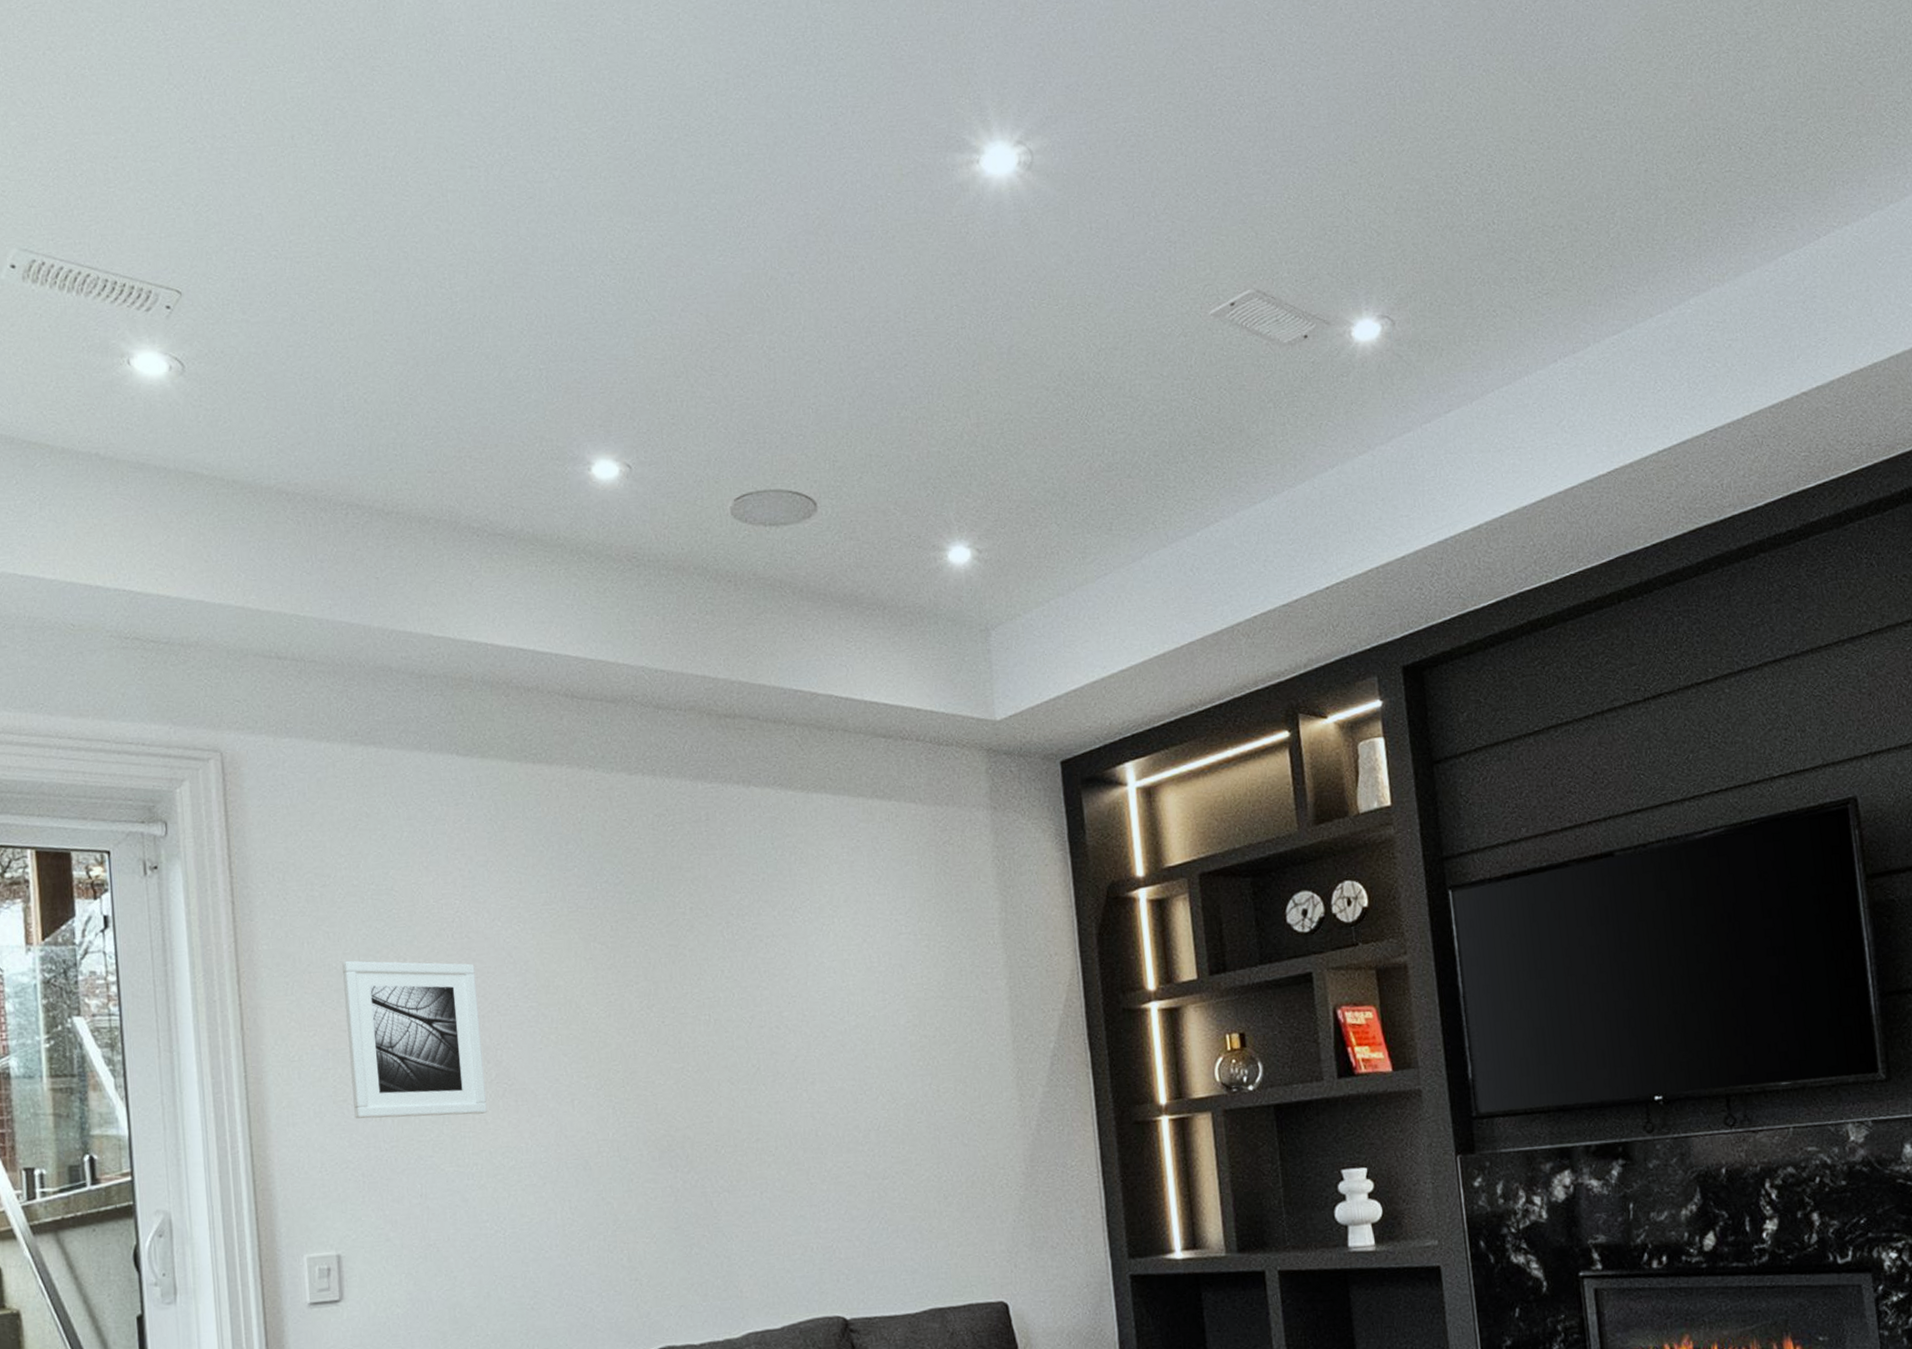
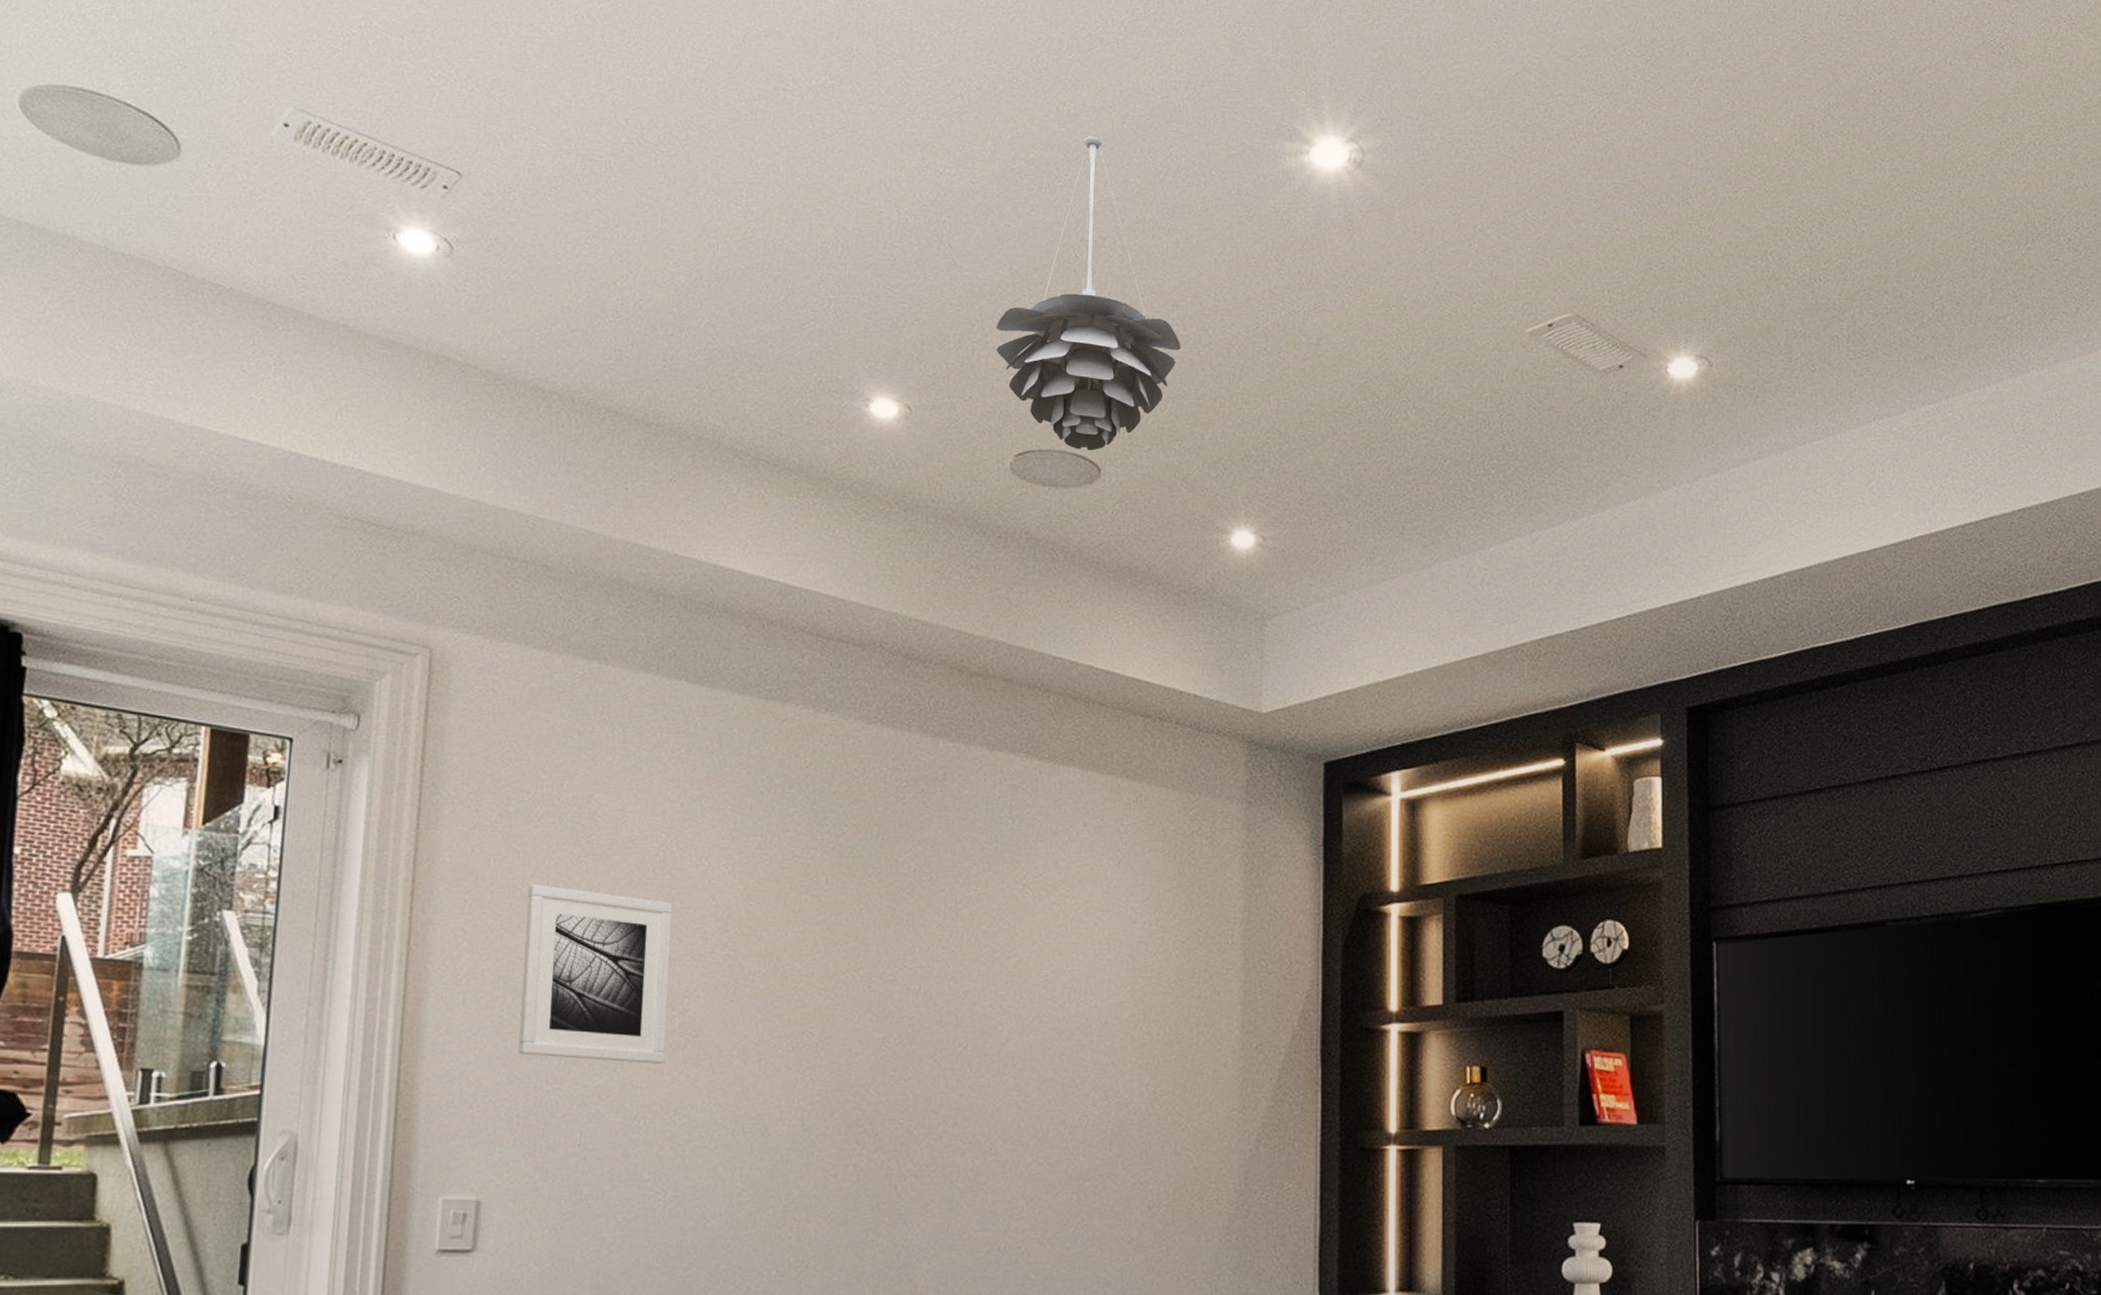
pendant light: none [700,172,878,487] -> present [995,135,1181,451]

